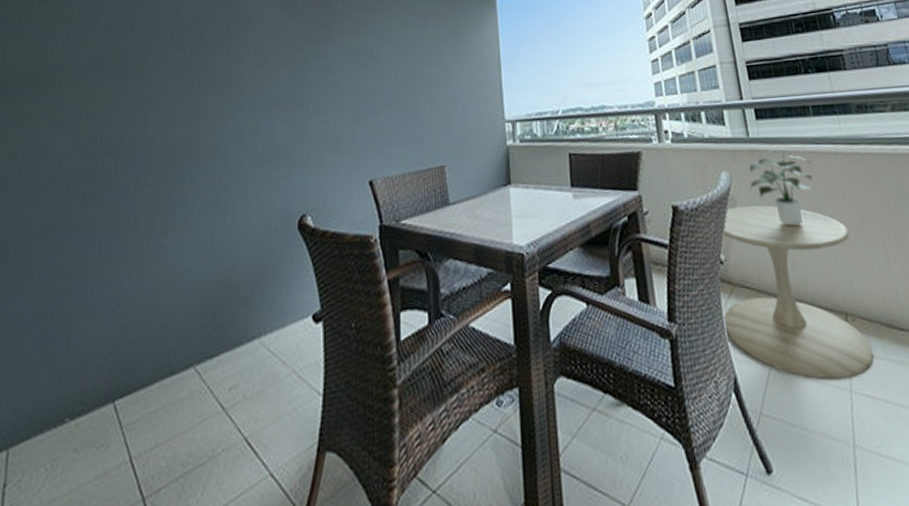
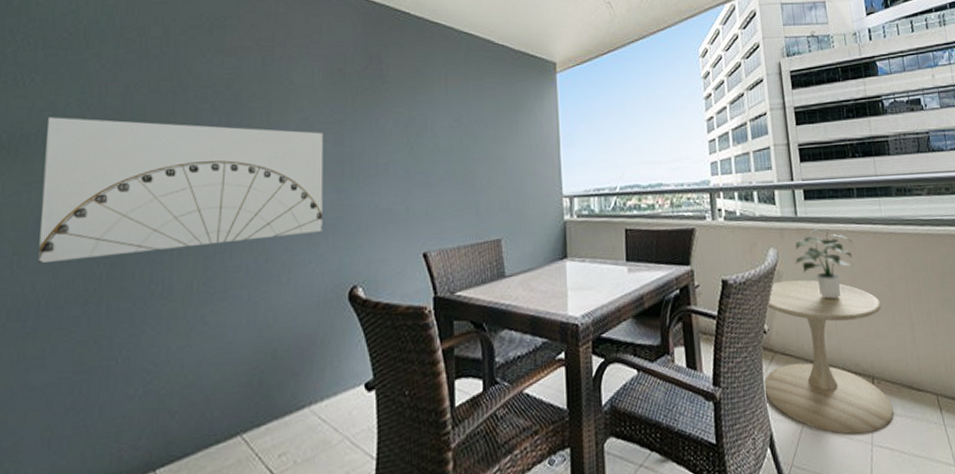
wall art: none [22,58,278,195] -> present [38,117,324,264]

